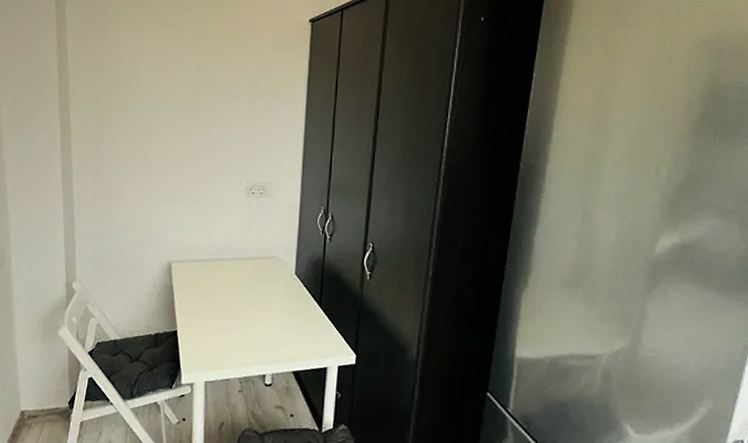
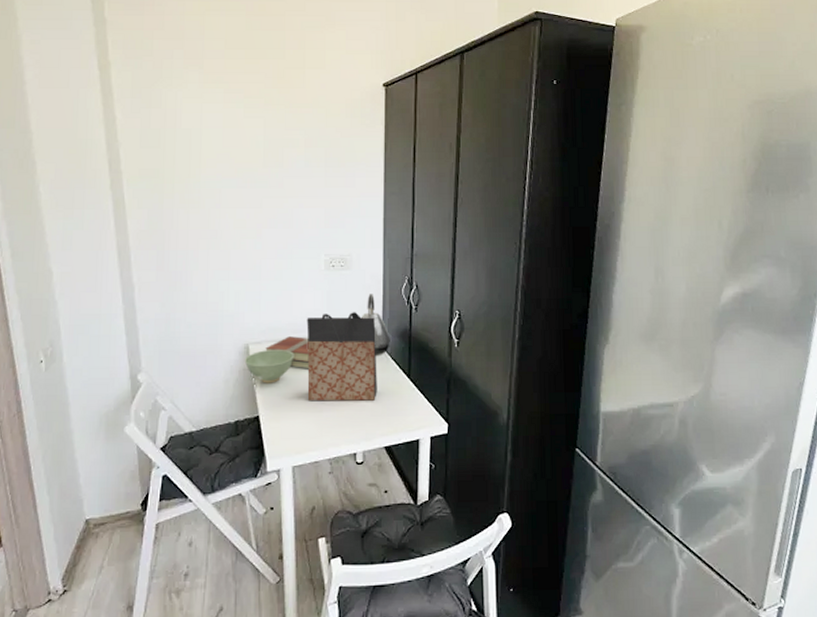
bowl: none [166,268,212,301] -> present [244,349,294,383]
books: none [186,257,227,290] -> present [265,336,309,369]
bag: none [222,238,291,325] -> present [306,312,377,402]
kettle: none [277,222,304,282] -> present [362,294,390,355]

